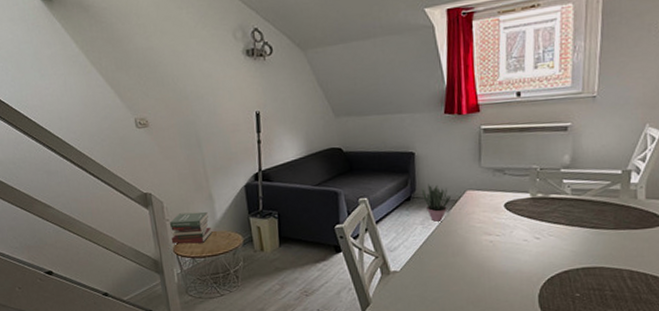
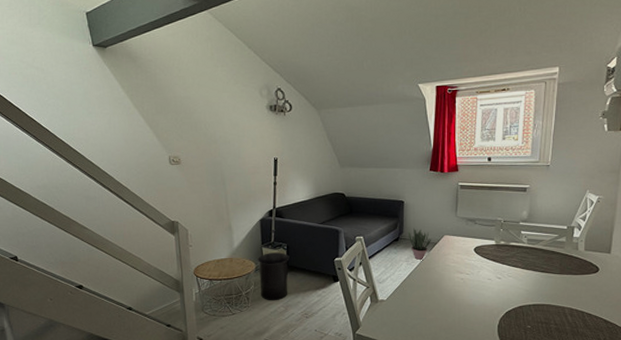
books: present [170,211,213,244] -> none [192,240,229,268]
waste bin: none [245,222,283,278] -> present [258,252,290,300]

